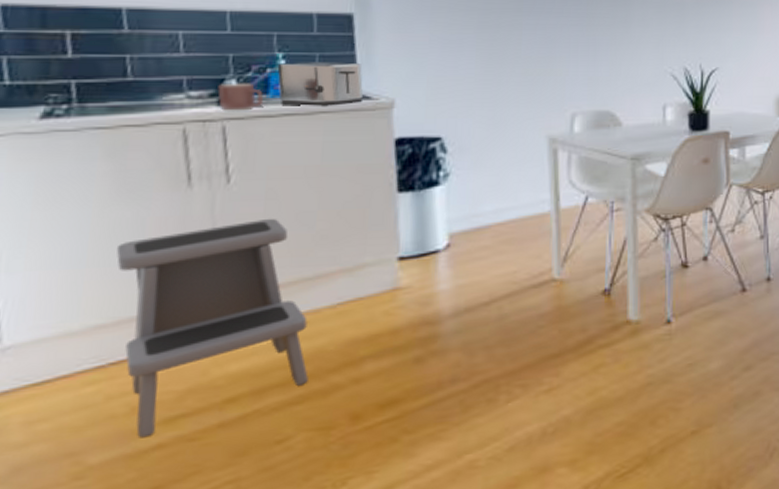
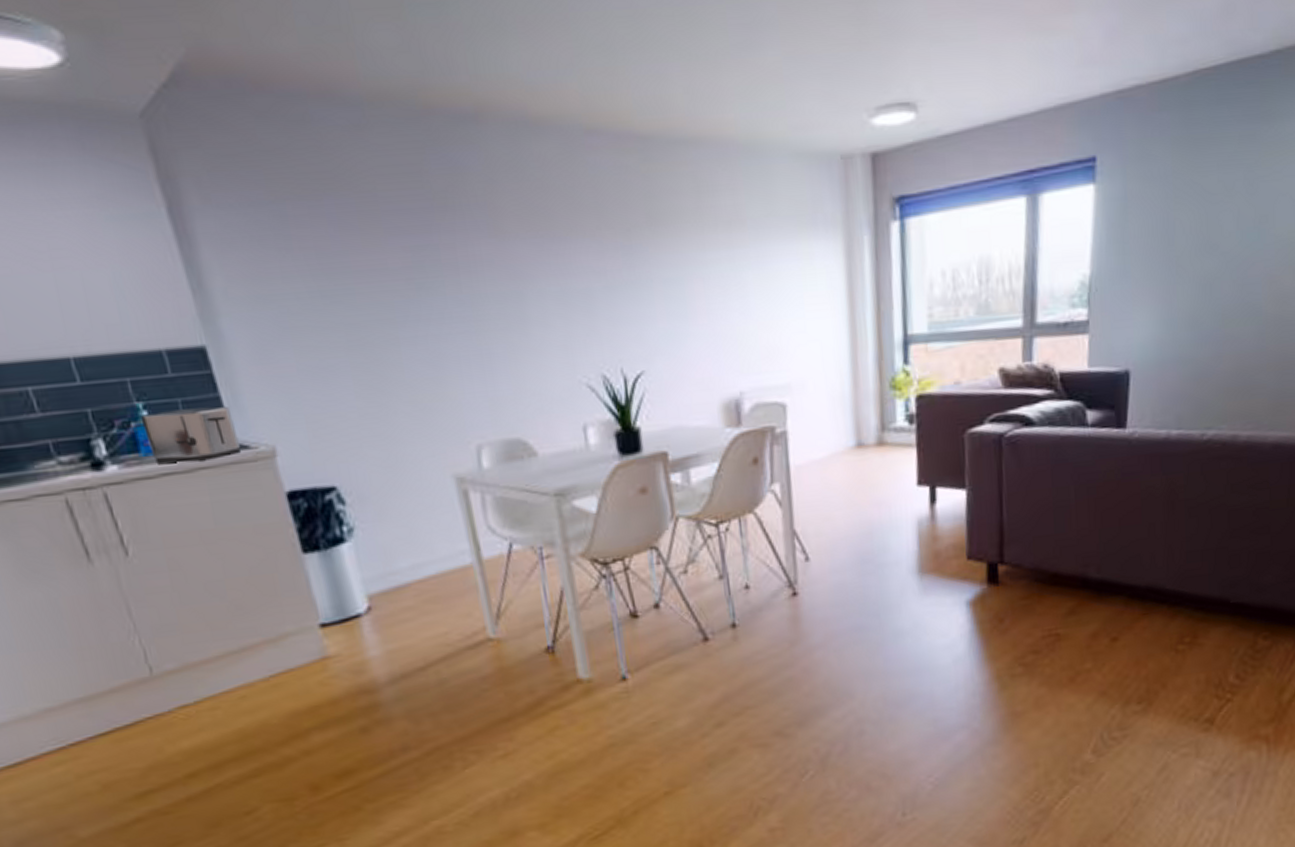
step stool: present [116,218,308,439] -> none [39,590,260,813]
mug: present [217,83,264,112] -> none [86,441,138,477]

